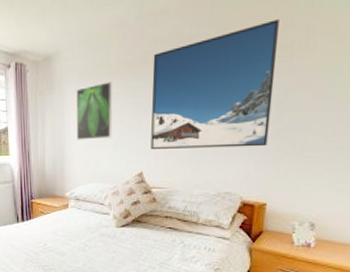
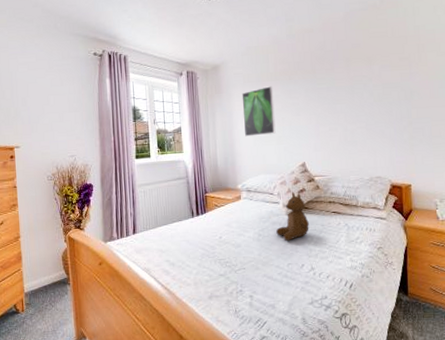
teddy bear: none [104,203,140,254] -> present [276,191,309,242]
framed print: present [151,19,279,149] -> none [304,38,404,142]

